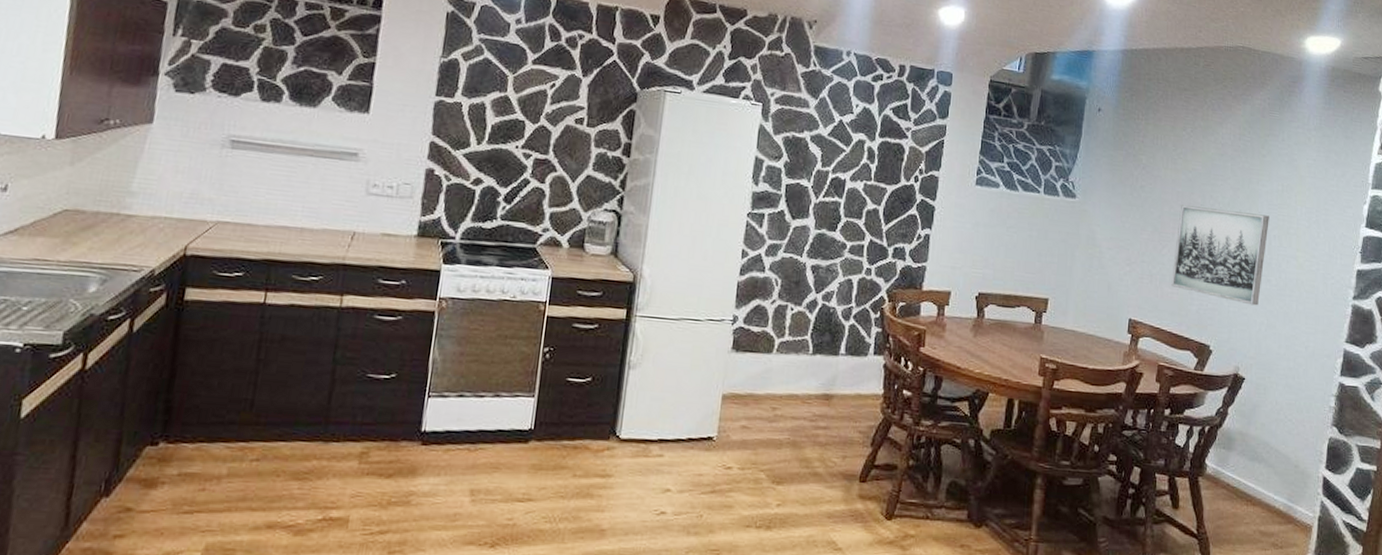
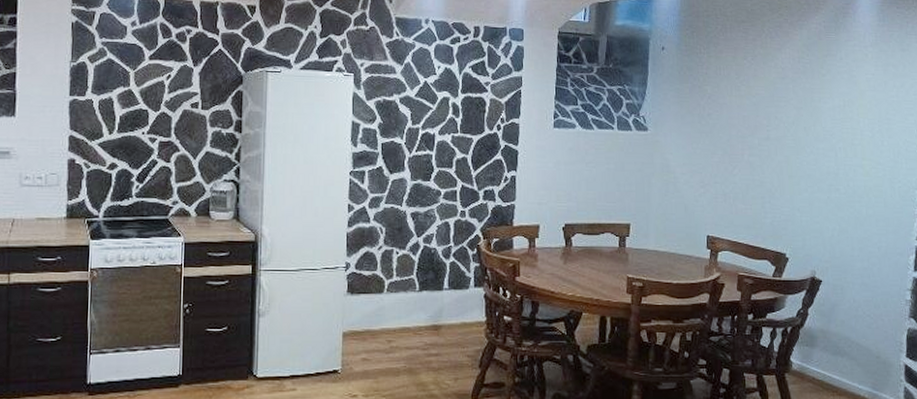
wall art: present [1171,205,1269,306] -> none [744,127,834,214]

